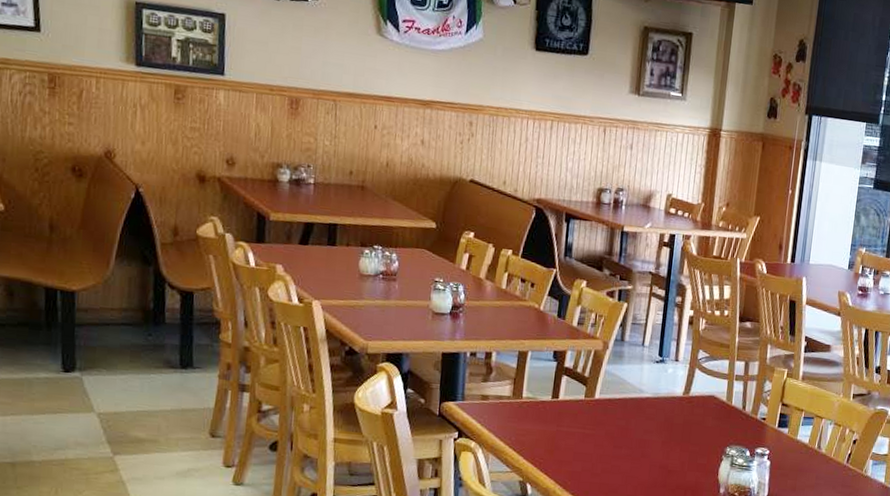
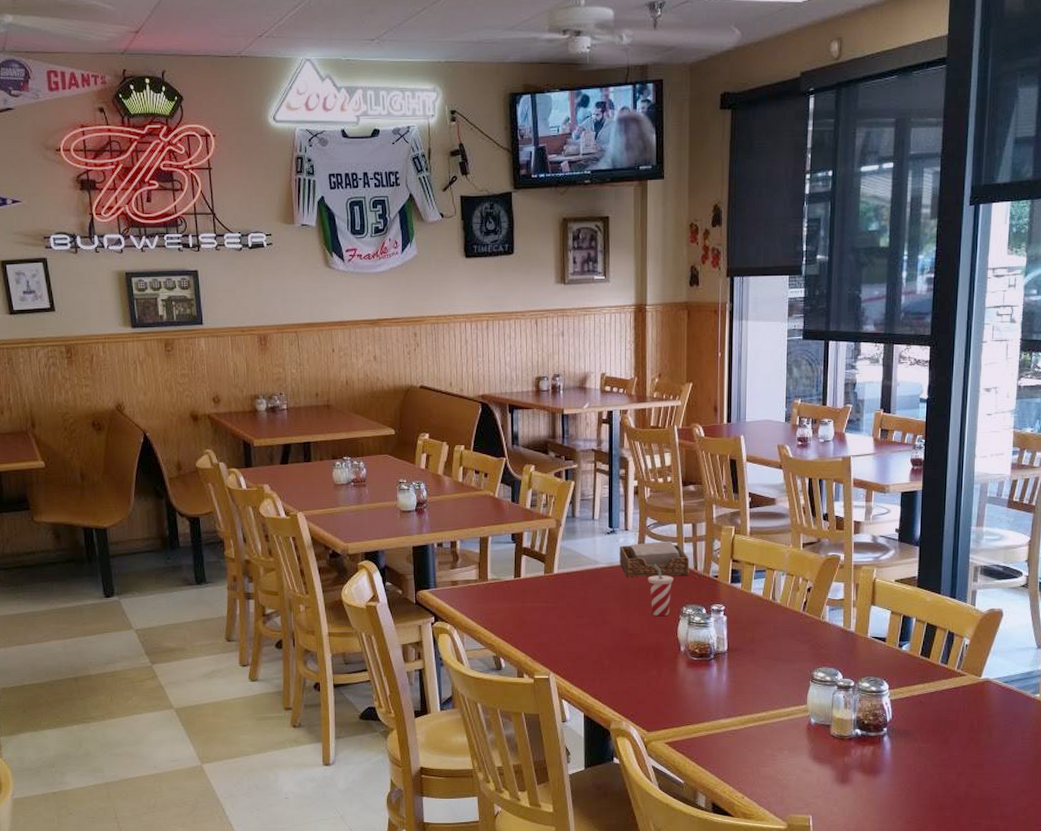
napkin holder: none [666,376,739,415] -> present [620,540,690,577]
beverage cup: none [693,398,720,455] -> present [648,563,674,617]

